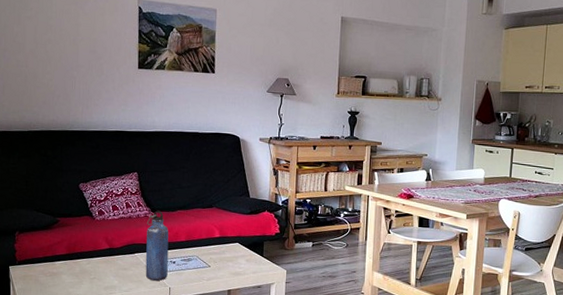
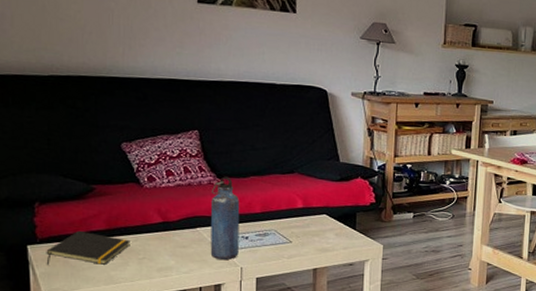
notepad: none [22,254,85,283] -> present [46,230,130,265]

